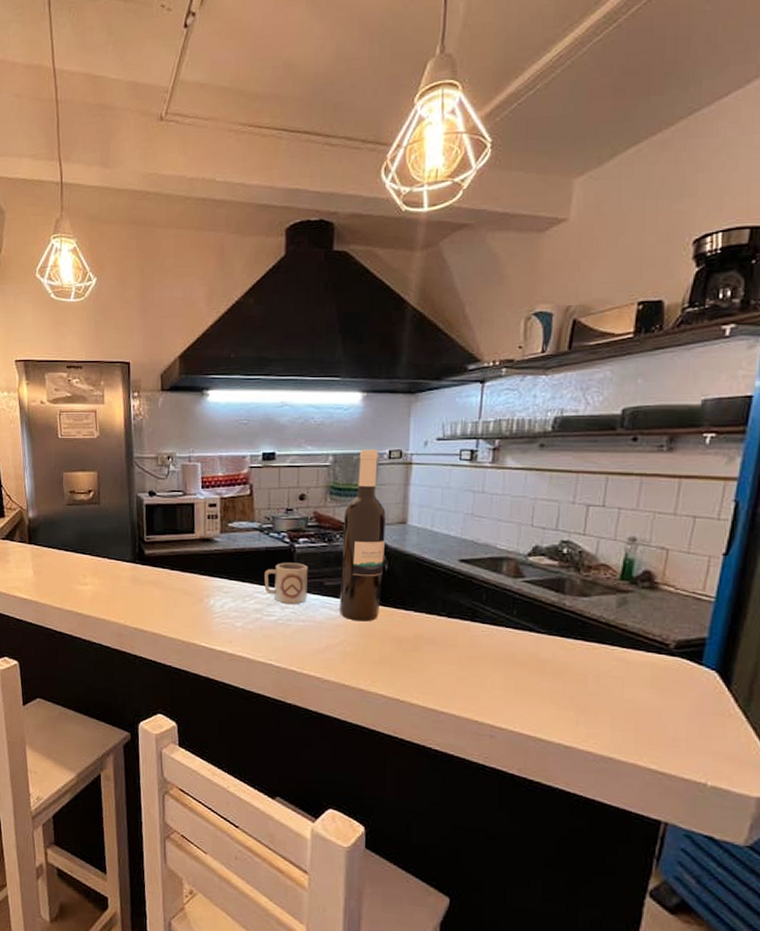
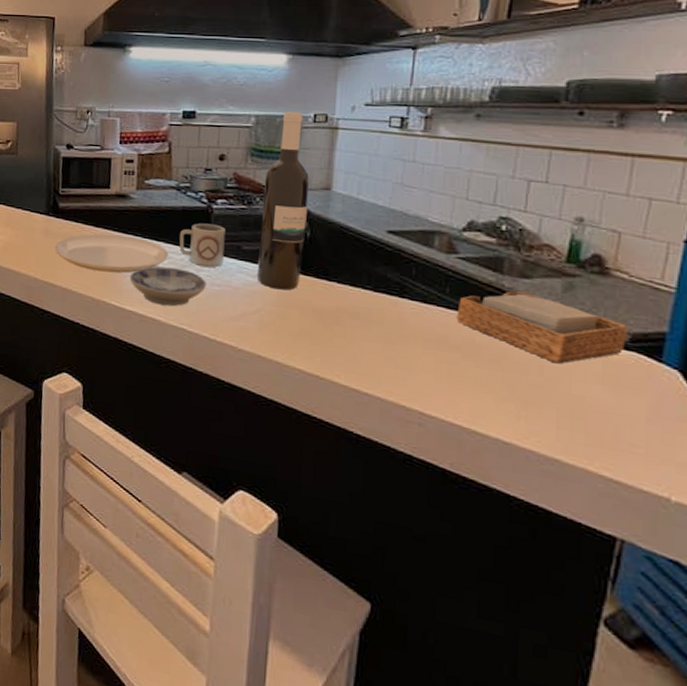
plate: none [142,578,255,616] -> present [54,233,169,273]
bowl: none [217,606,292,644] -> present [129,266,207,307]
napkin holder: none [523,609,673,673] -> present [456,291,627,364]

